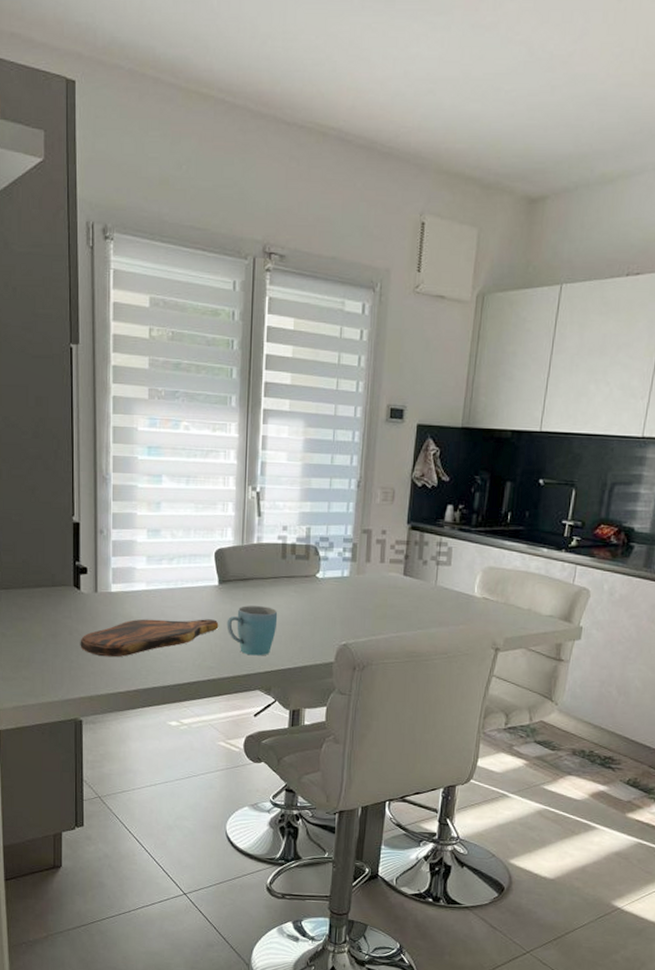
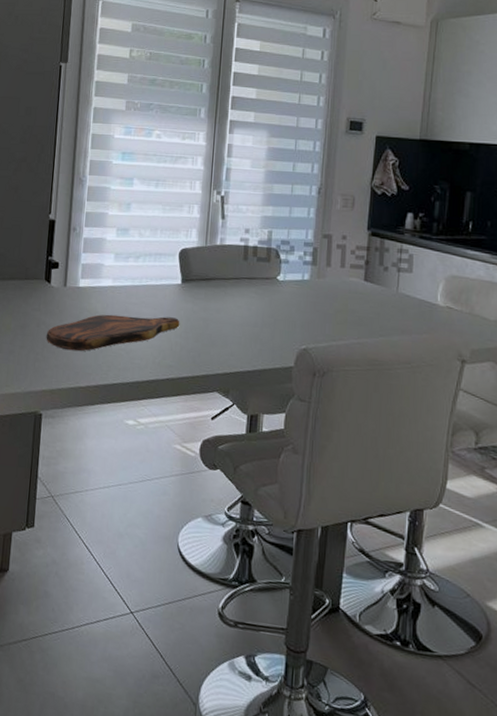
mug: present [226,606,278,656] -> none [187,305,238,357]

